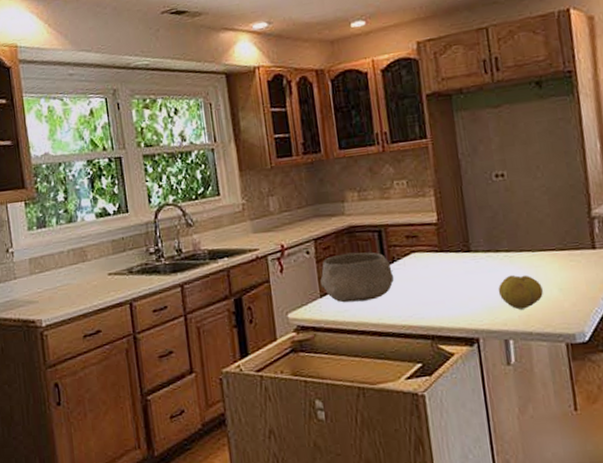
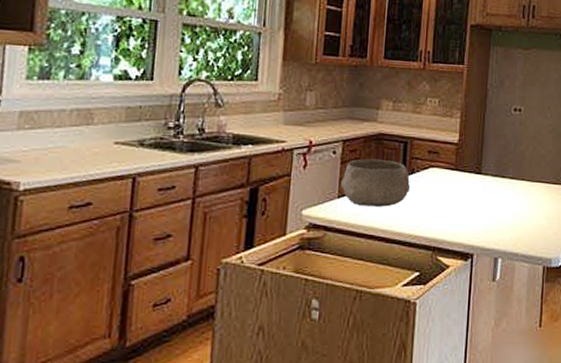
fruit: present [498,274,543,310] -> none [497,200,533,232]

